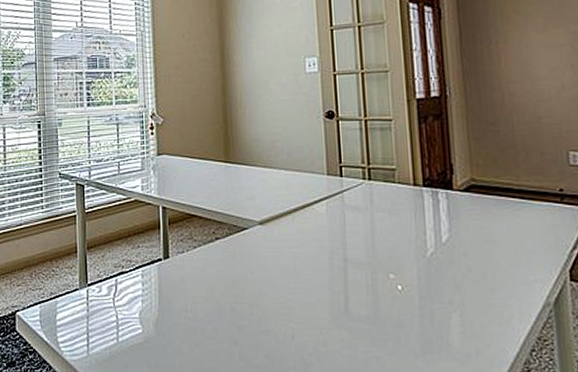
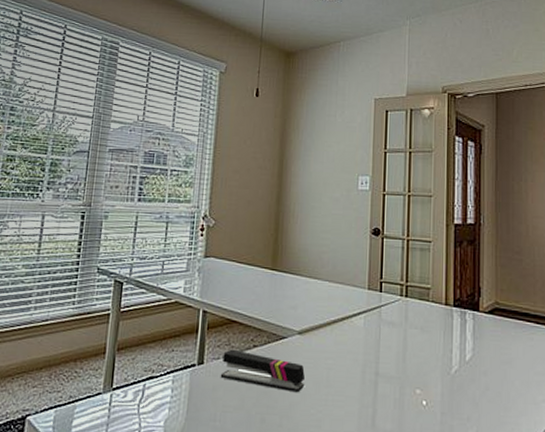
stapler: none [186,242,272,282] -> present [220,349,306,393]

